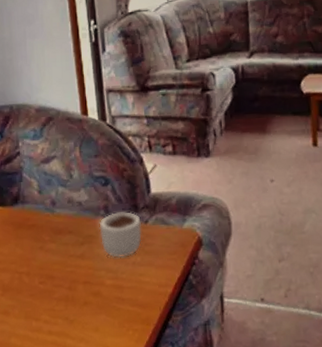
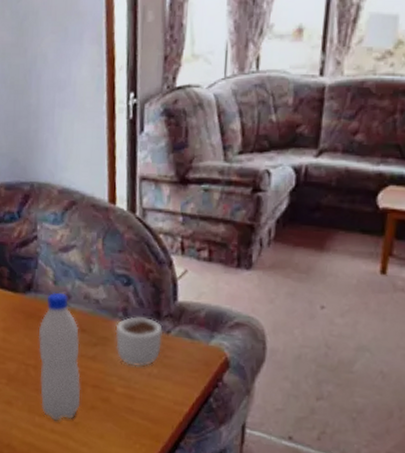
water bottle: none [28,200,74,322] -> present [38,292,81,421]

